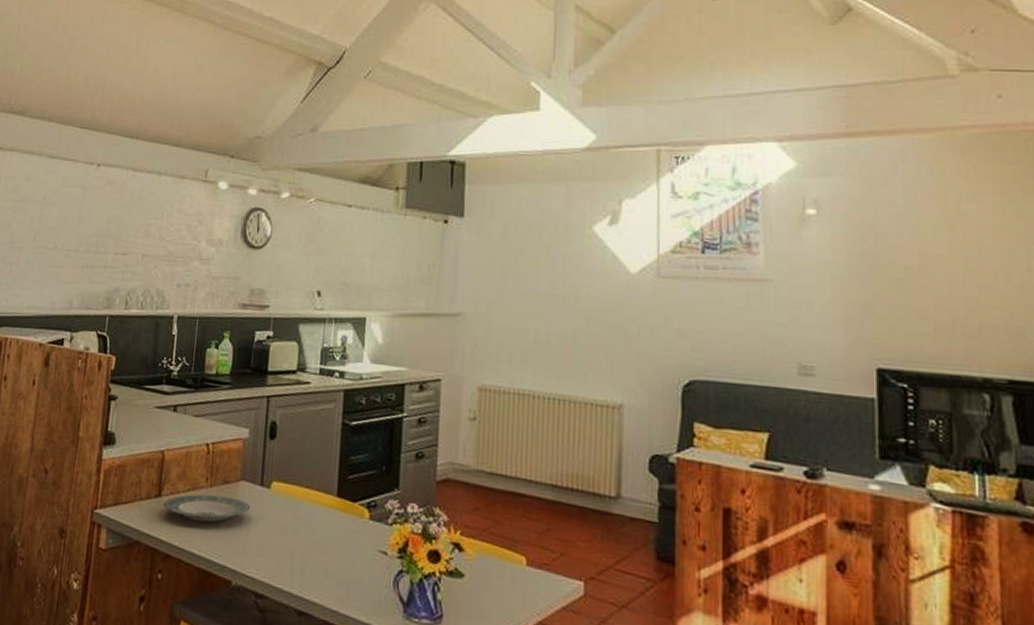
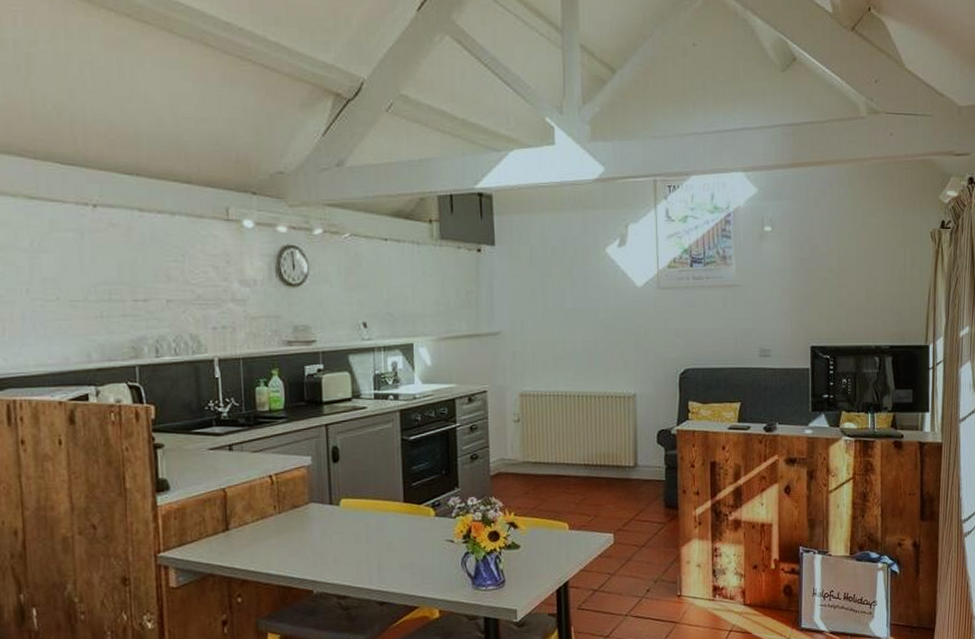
plate: present [163,494,251,523] -> none [232,519,323,546]

